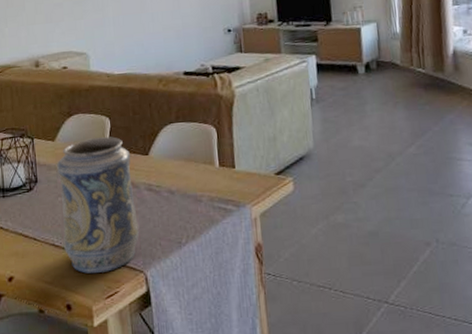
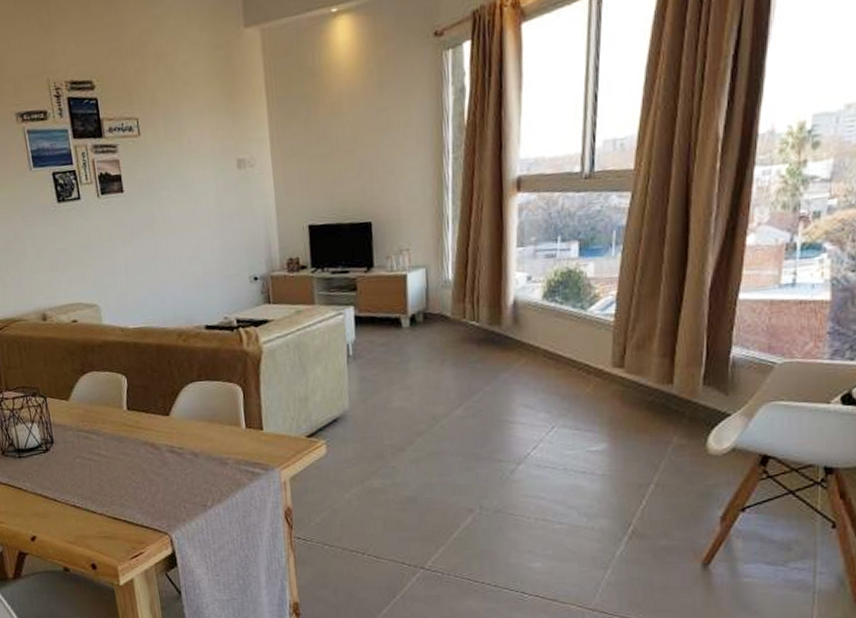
decorative vase: present [57,136,139,273] -> none [72,396,163,534]

